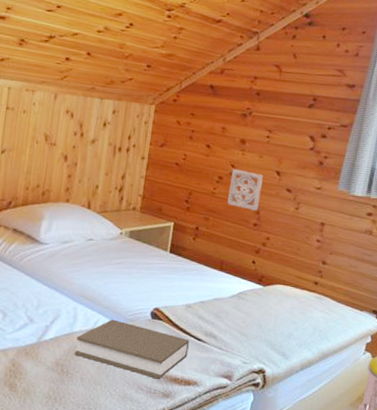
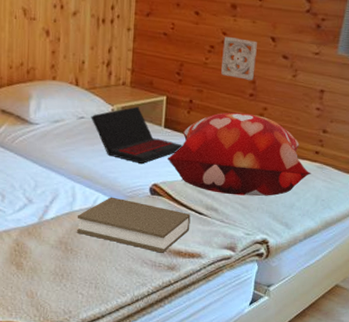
laptop: none [99,231,186,287] -> present [91,106,183,164]
decorative pillow: none [171,240,310,325] -> present [168,112,312,197]

